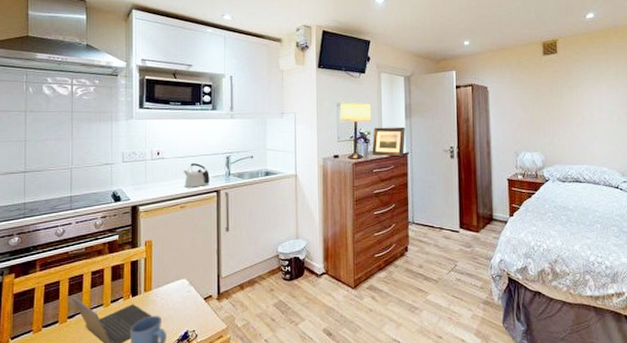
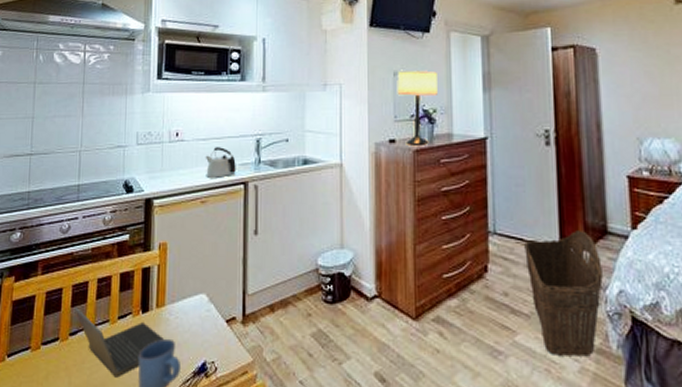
picture frame: present [372,127,405,157] -> none [438,102,483,143]
wicker basket: none [434,219,489,308] -> present [524,231,603,357]

